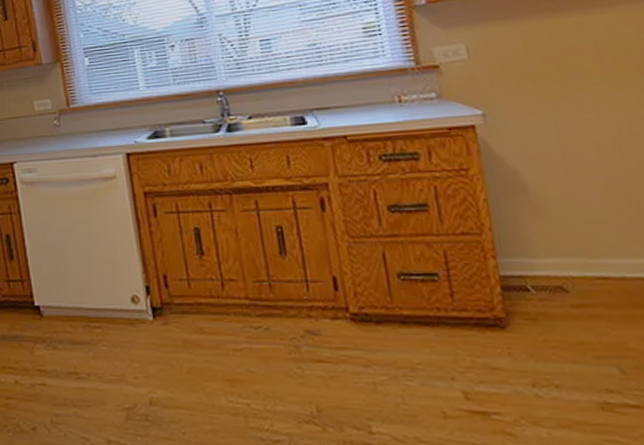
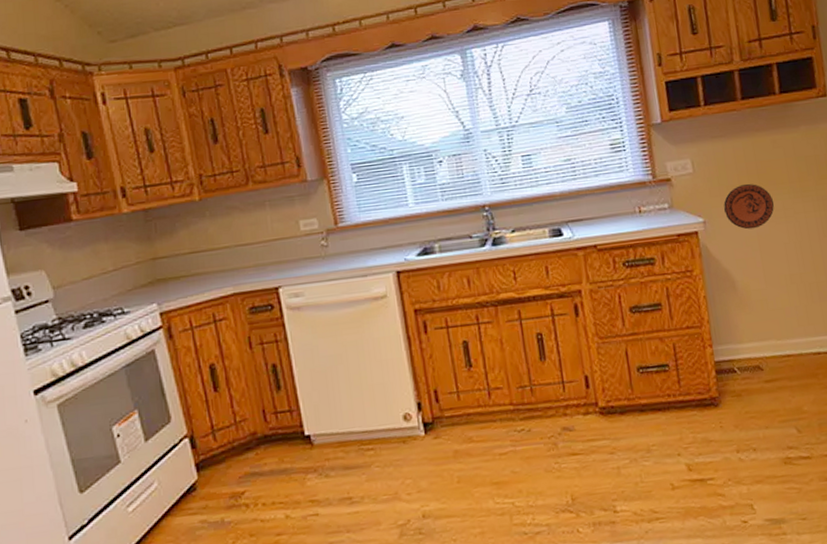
decorative plate: none [509,72,581,125] -> present [723,184,774,230]

